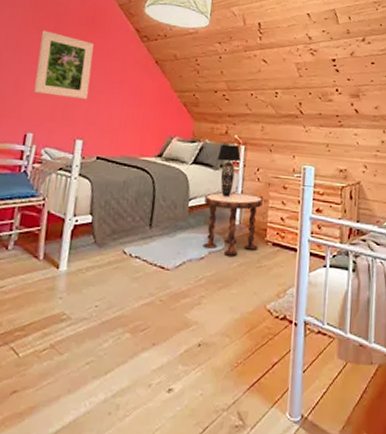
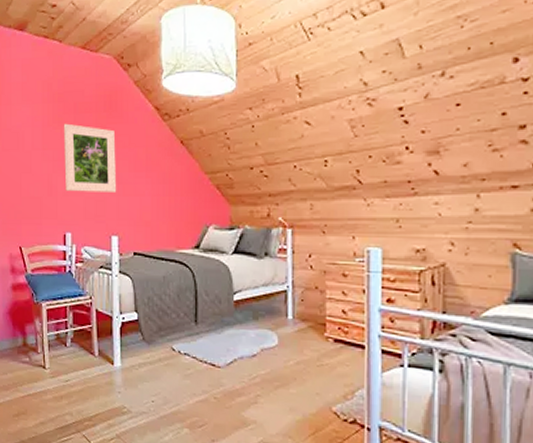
side table: present [202,192,263,256] -> none [251,282,318,354]
table lamp: present [217,144,241,197] -> none [260,229,288,289]

